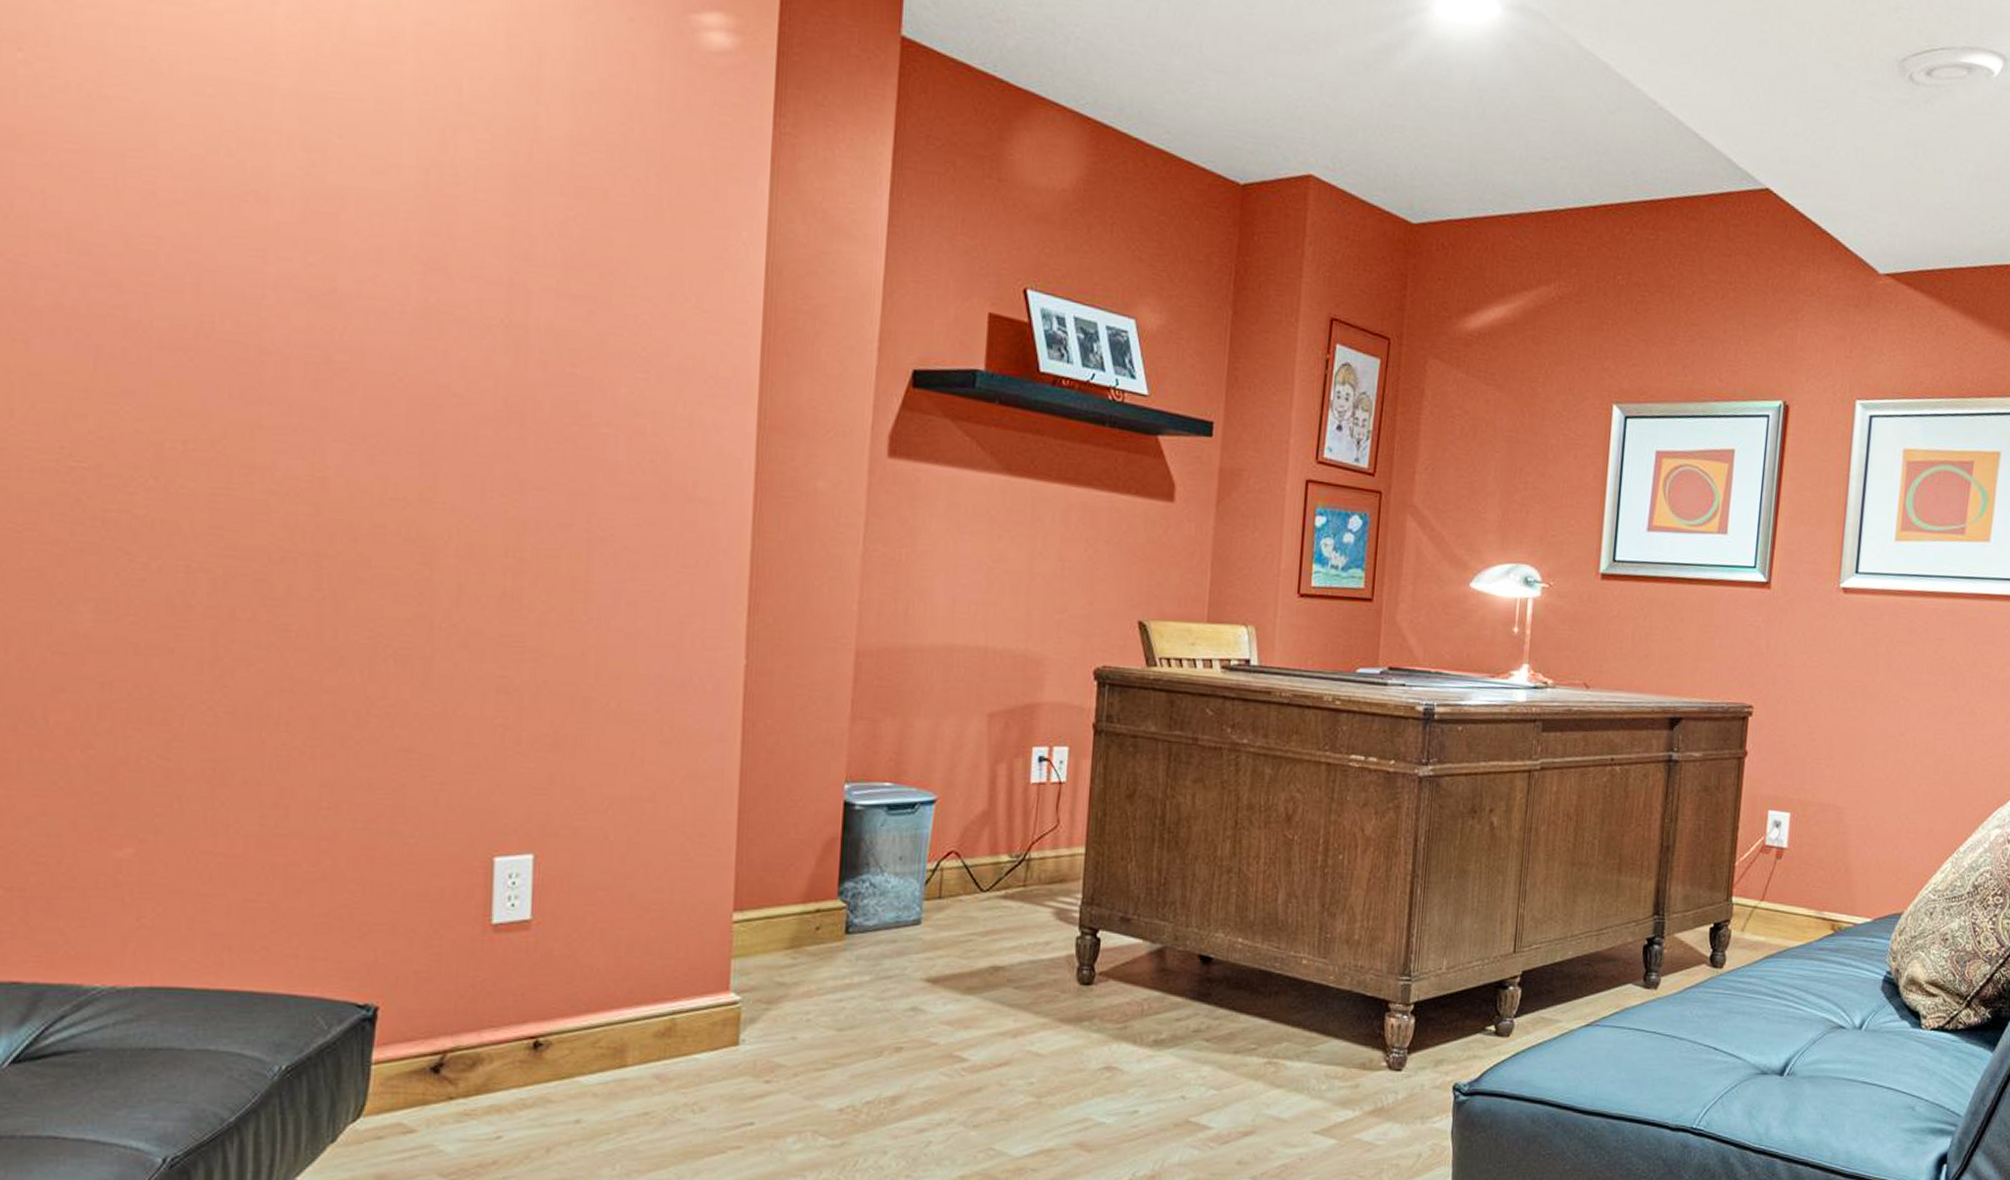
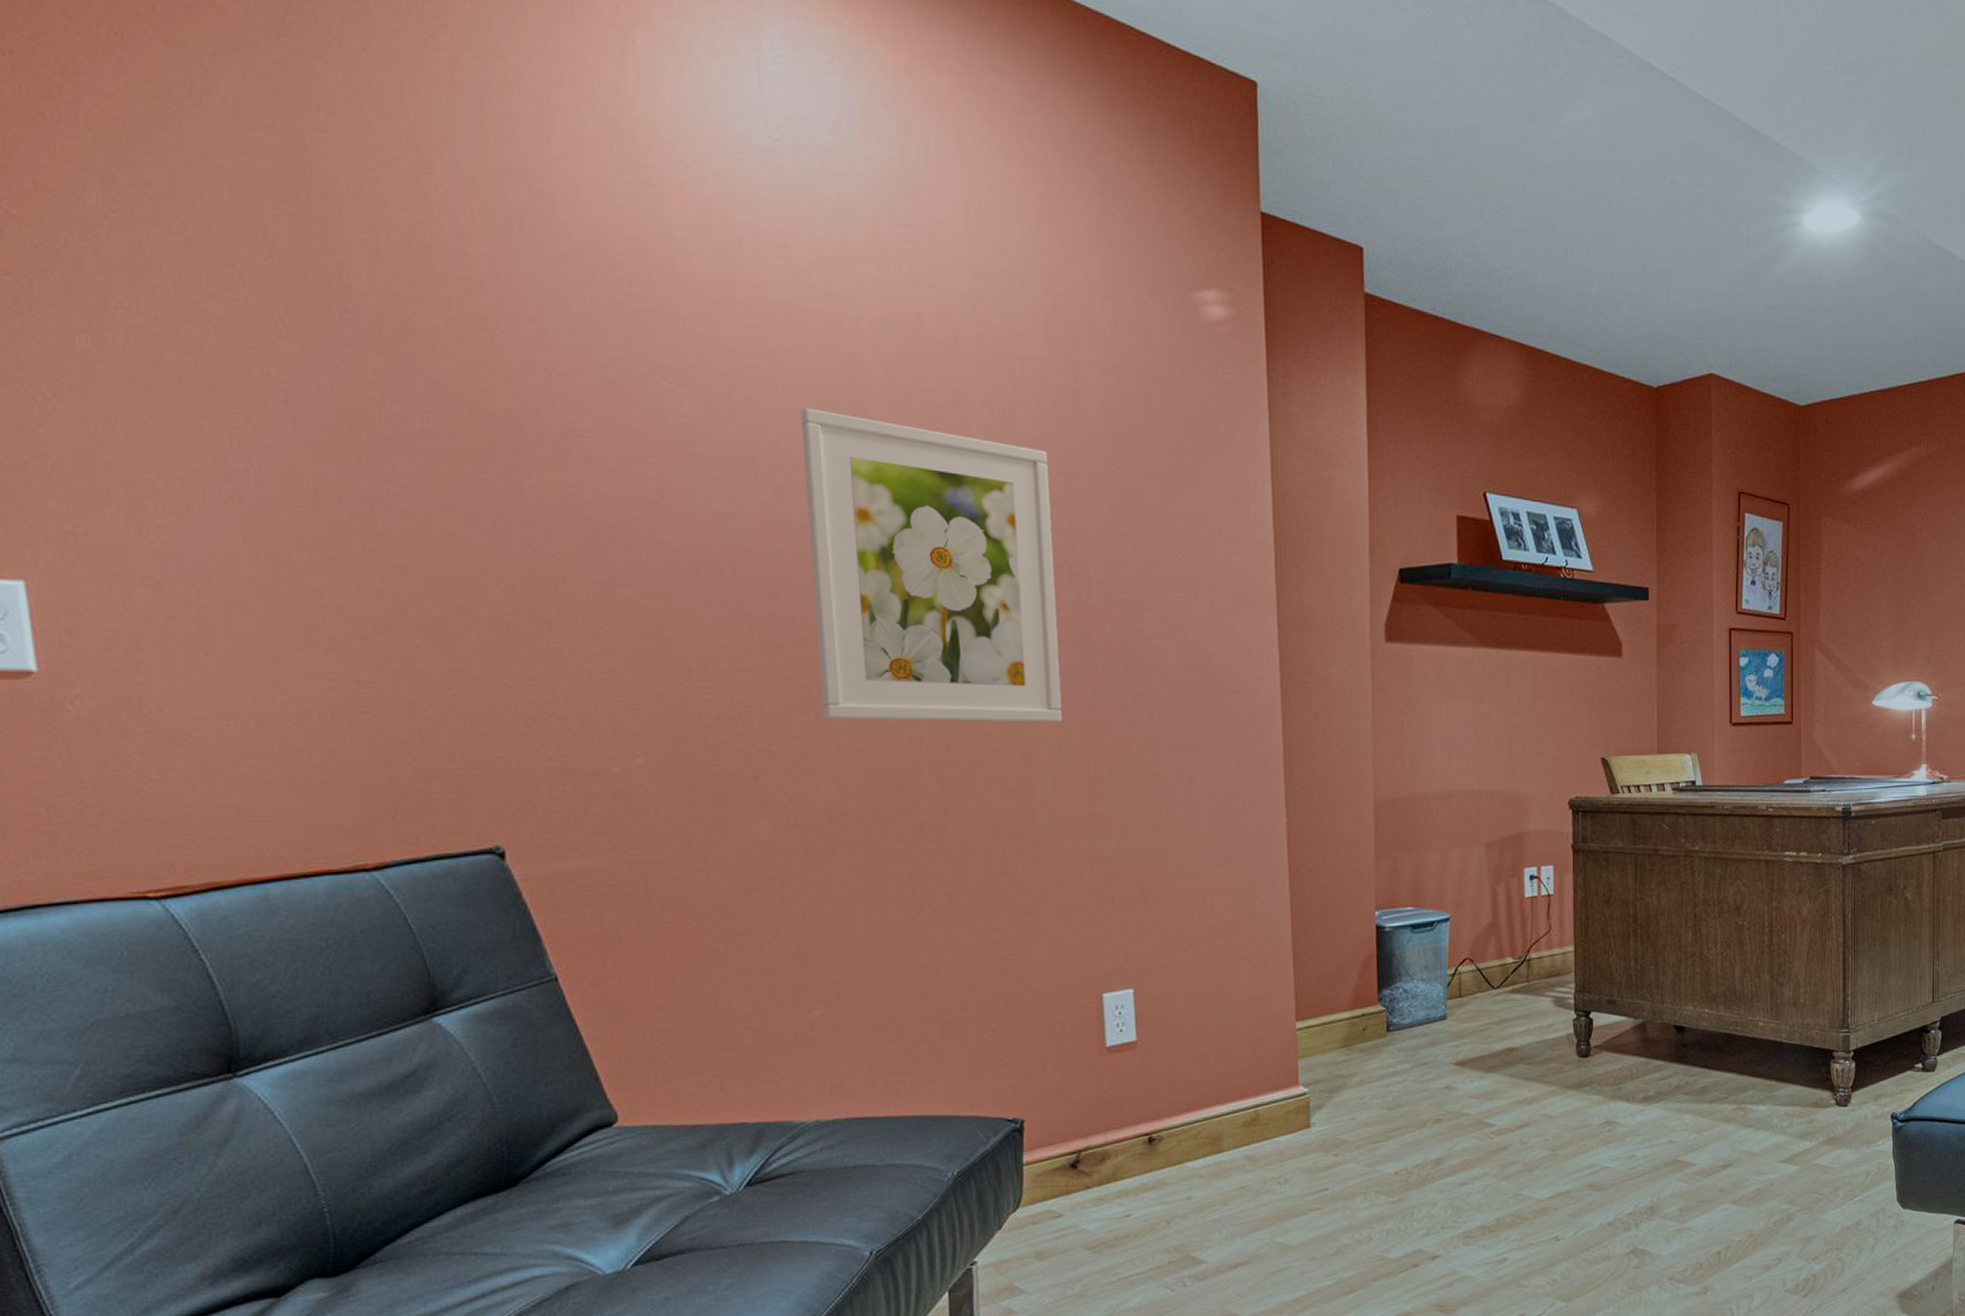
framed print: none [176,103,492,517] -> present [800,408,1062,723]

